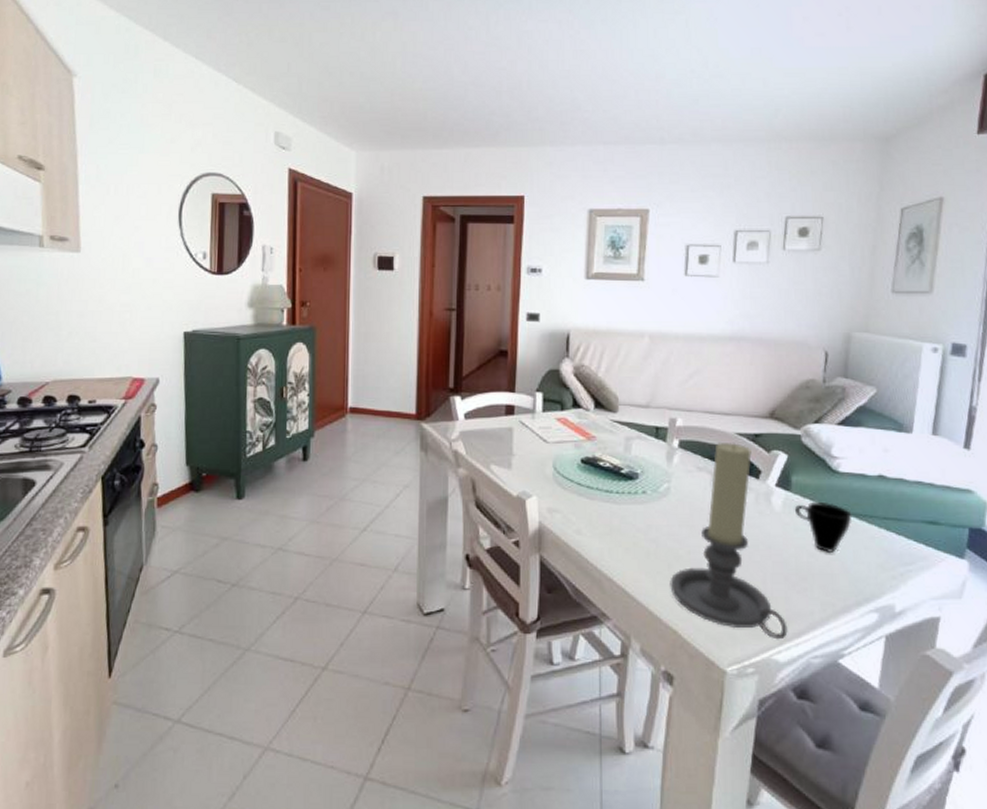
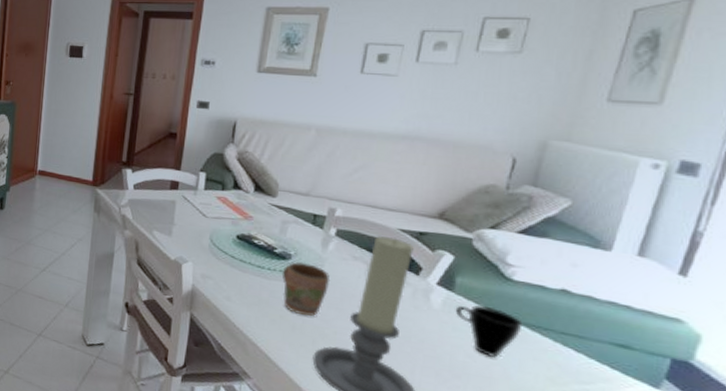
mug: none [630,480,679,539] -> present [281,261,331,317]

